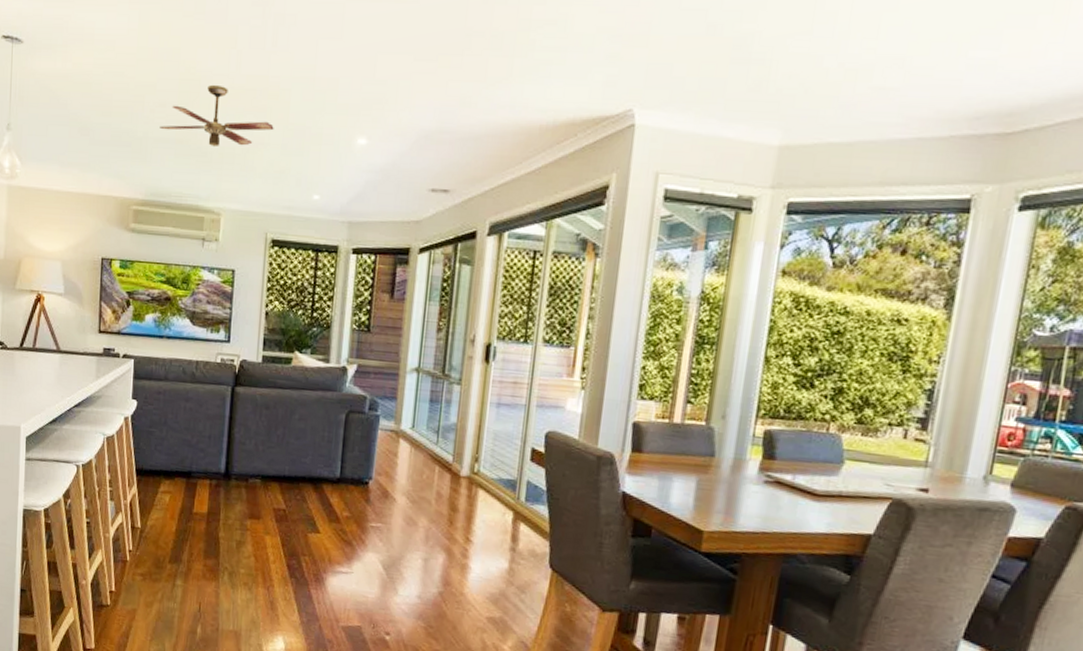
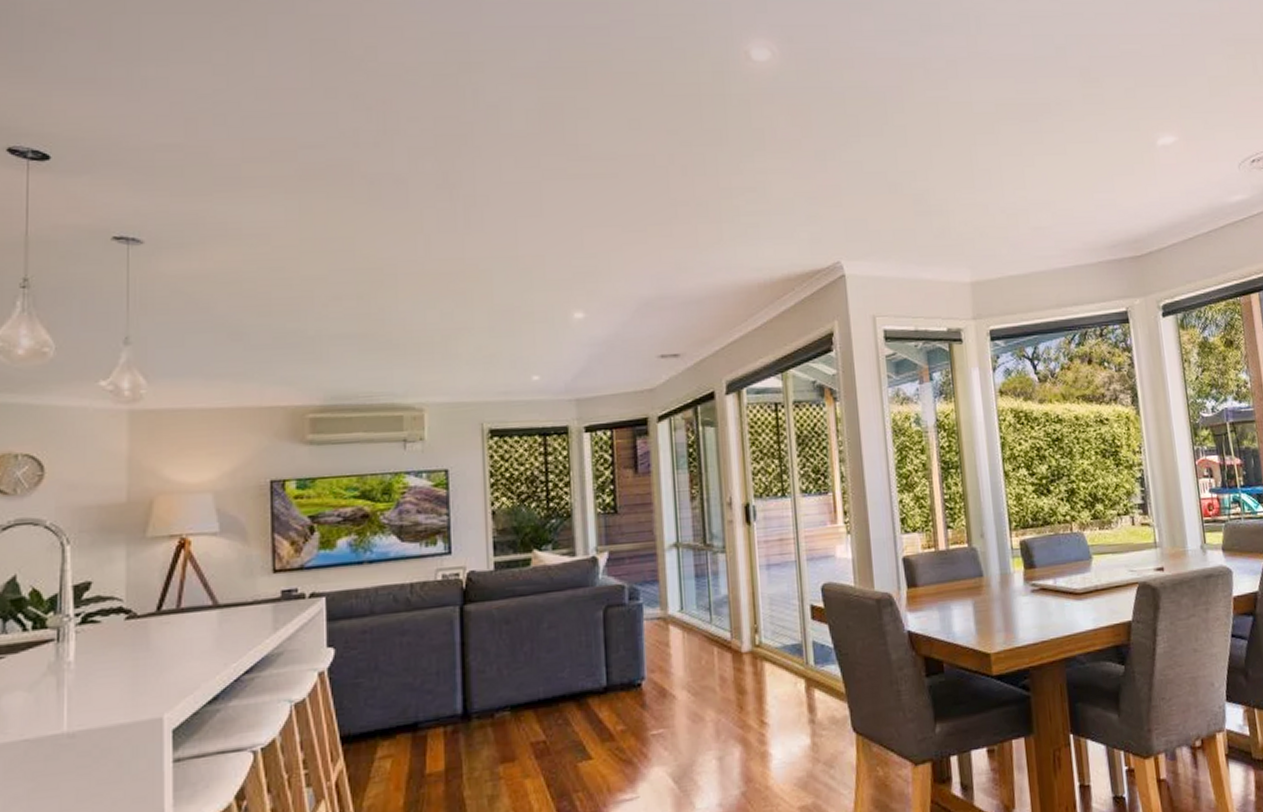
ceiling fan: present [159,84,274,148] -> none [336,271,477,338]

